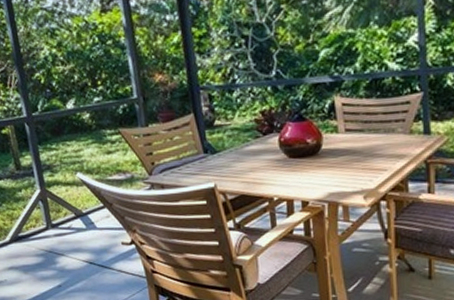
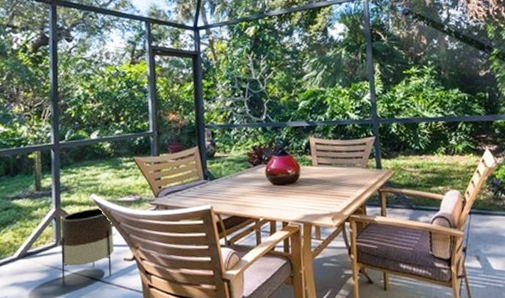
planter: none [48,187,111,270] -> present [61,207,114,286]

